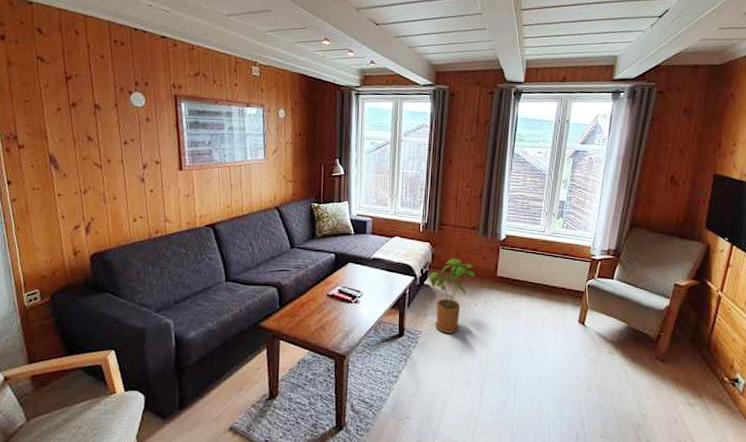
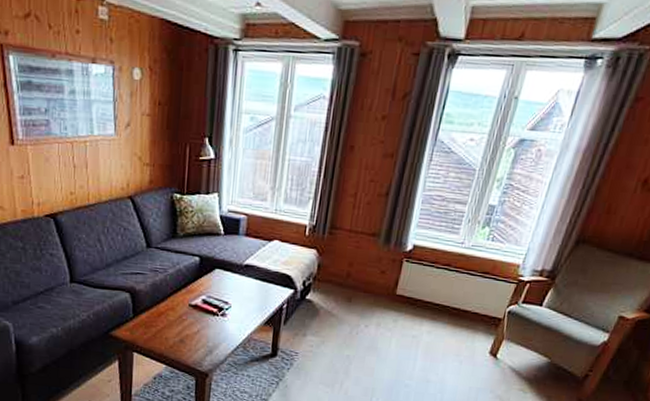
house plant: present [428,258,475,334] -> none [312,269,370,357]

